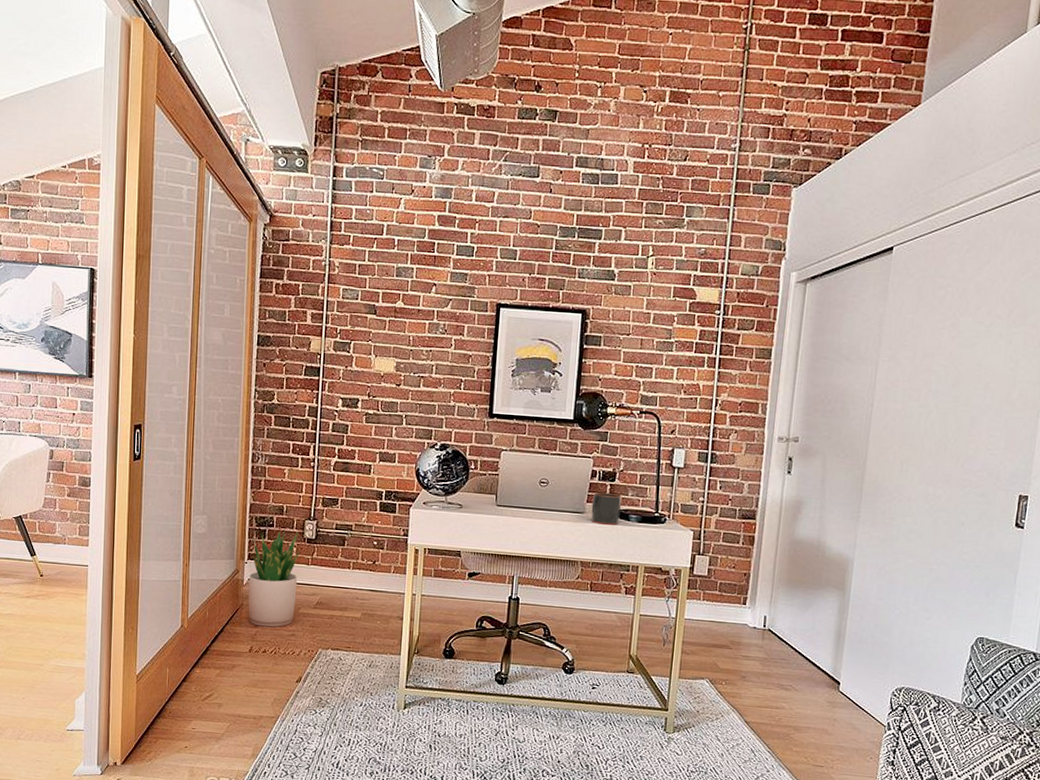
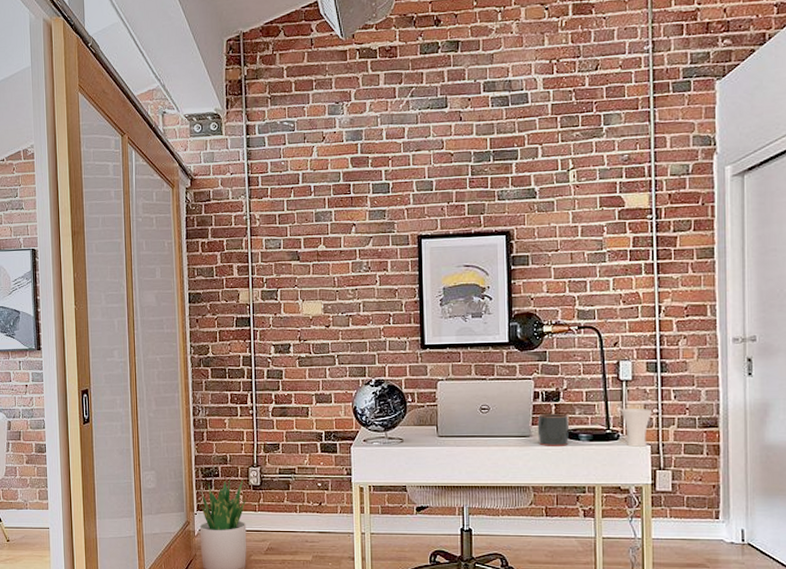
cup: none [670,494,698,532] -> present [621,409,652,447]

